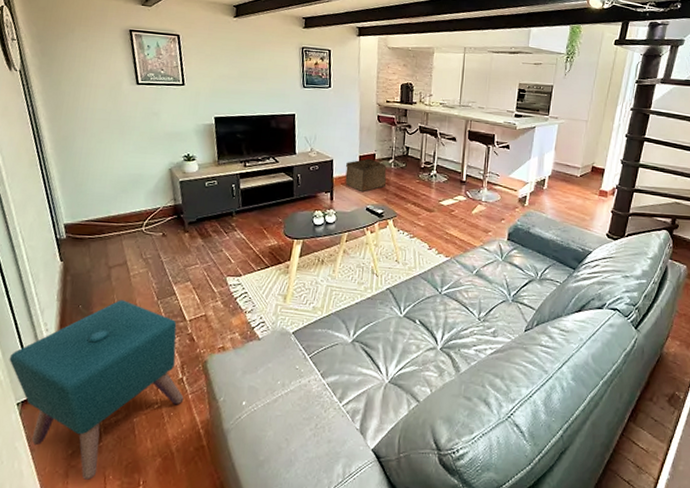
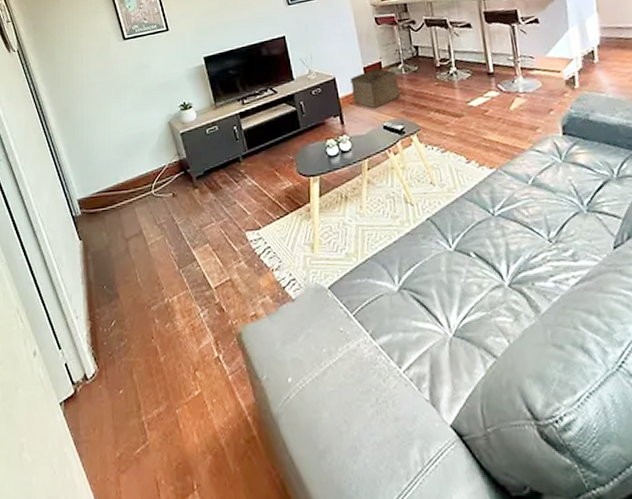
ottoman: present [9,300,184,480] -> none [46,274,224,487]

